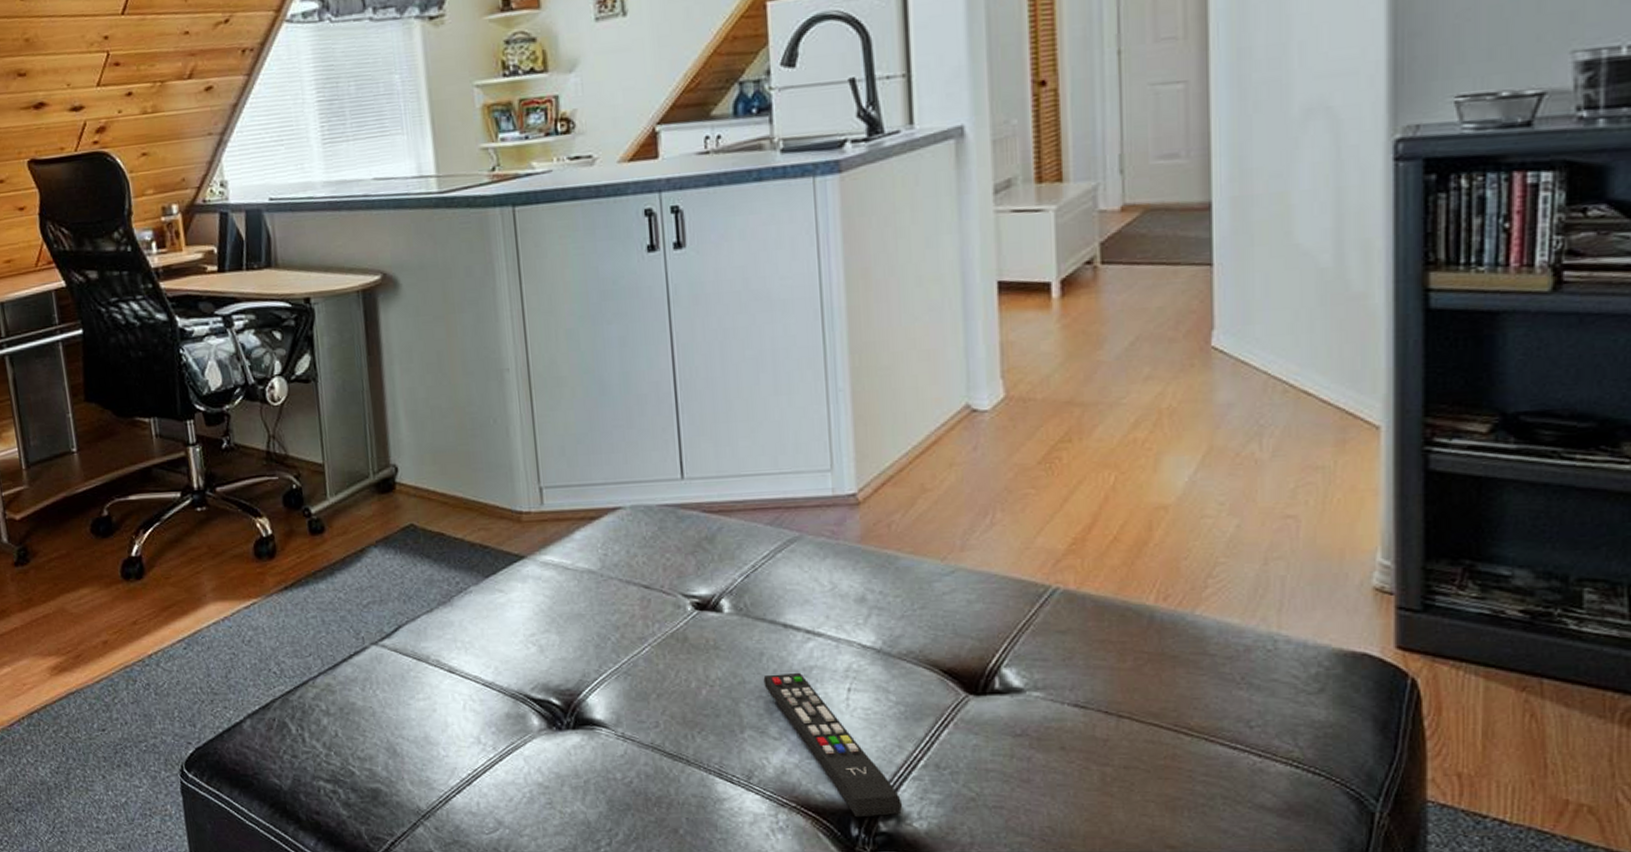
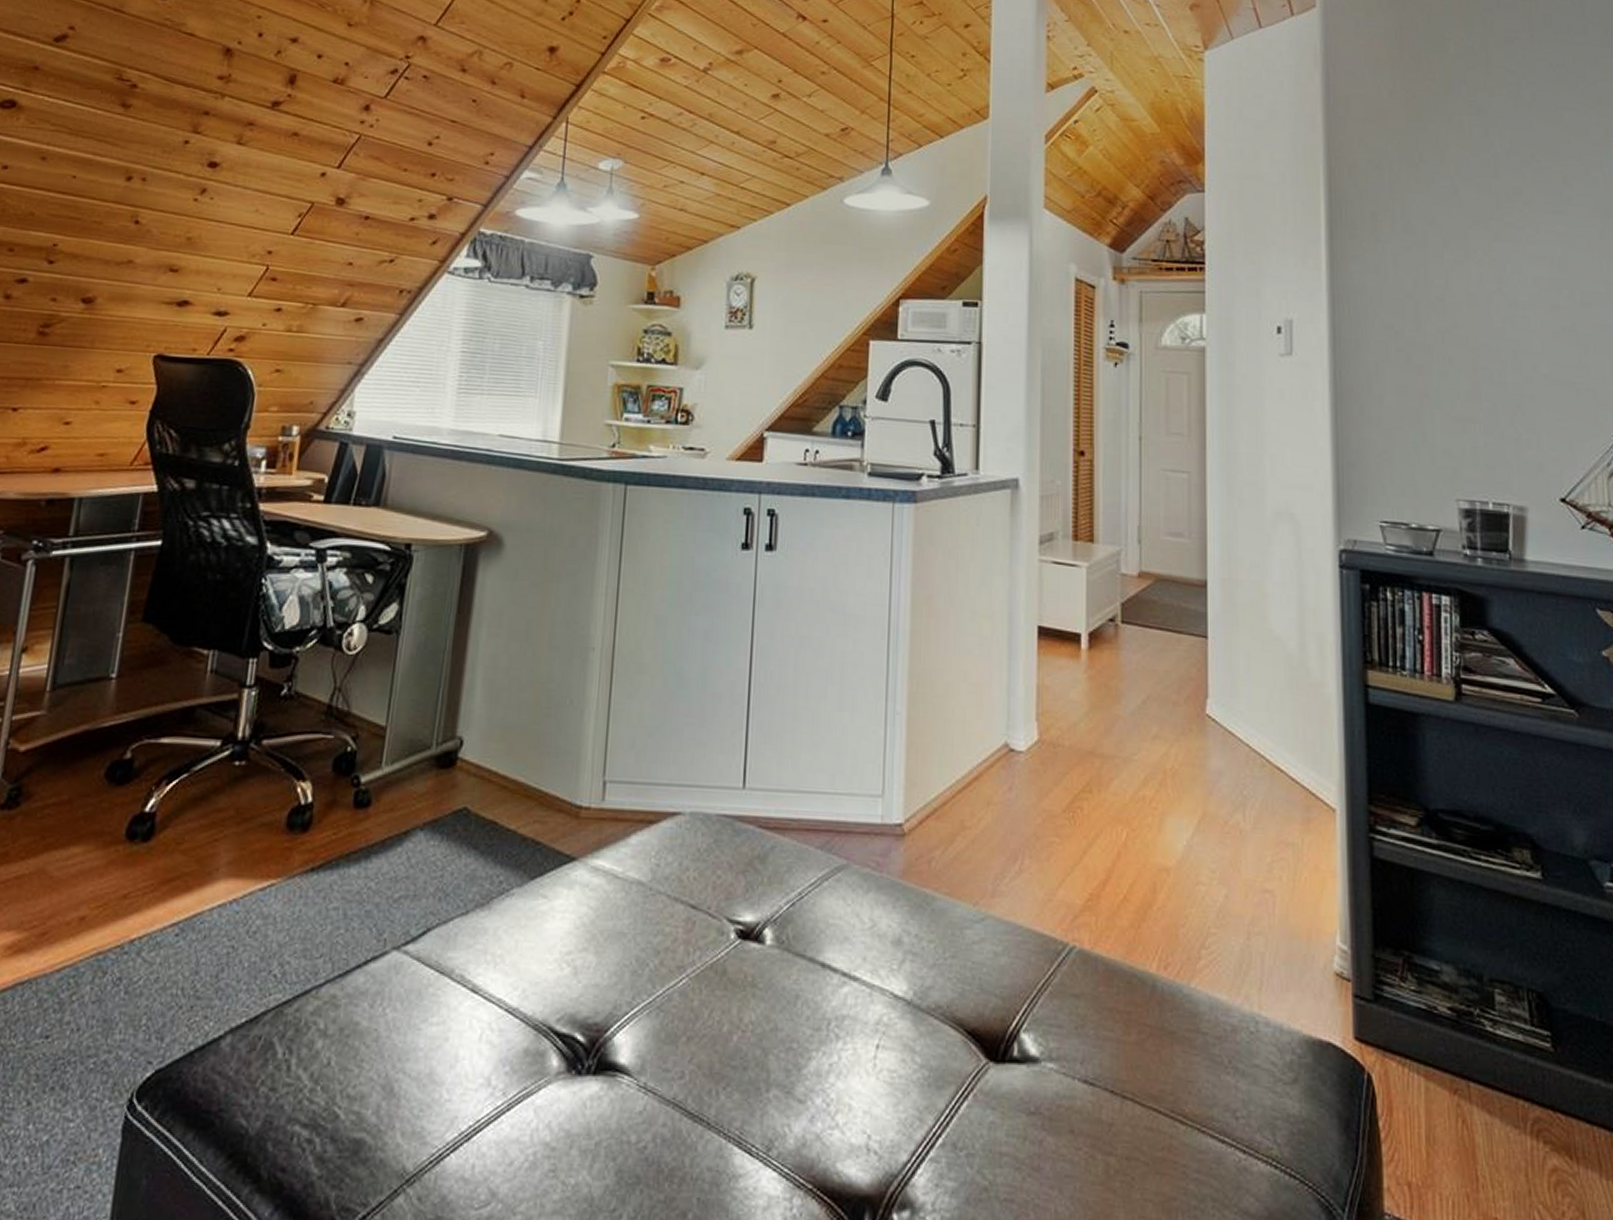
remote control: present [763,672,903,818] -> none [795,1021,918,1207]

